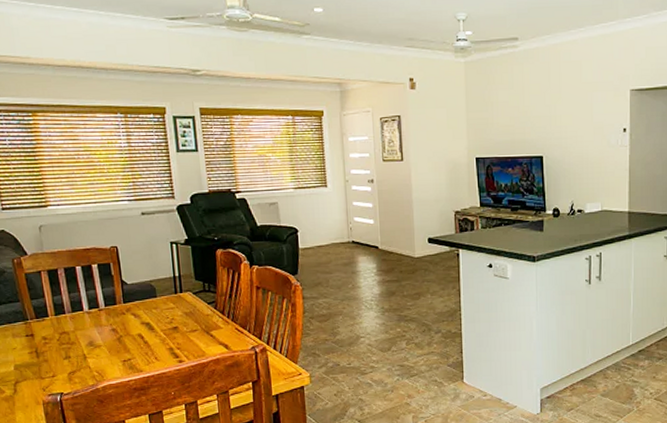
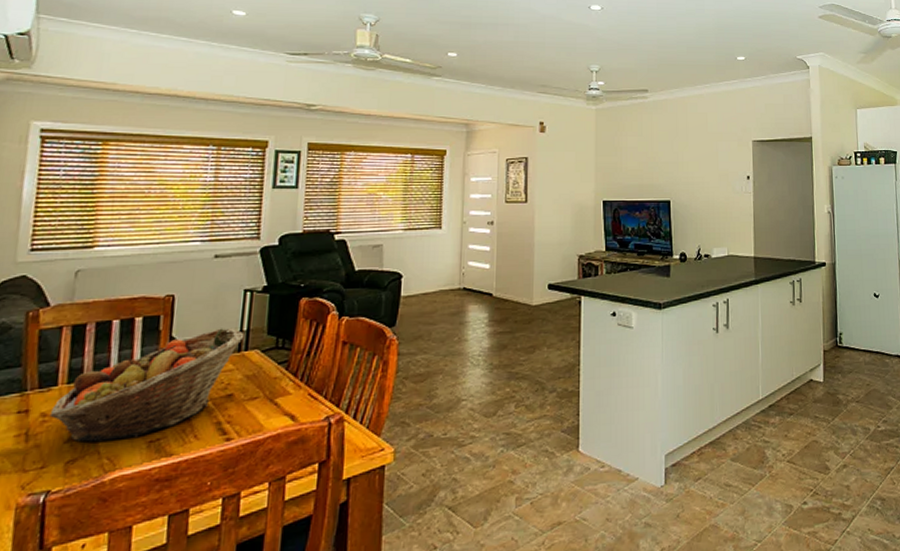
fruit basket: none [48,274,178,359] -> present [49,328,245,442]

